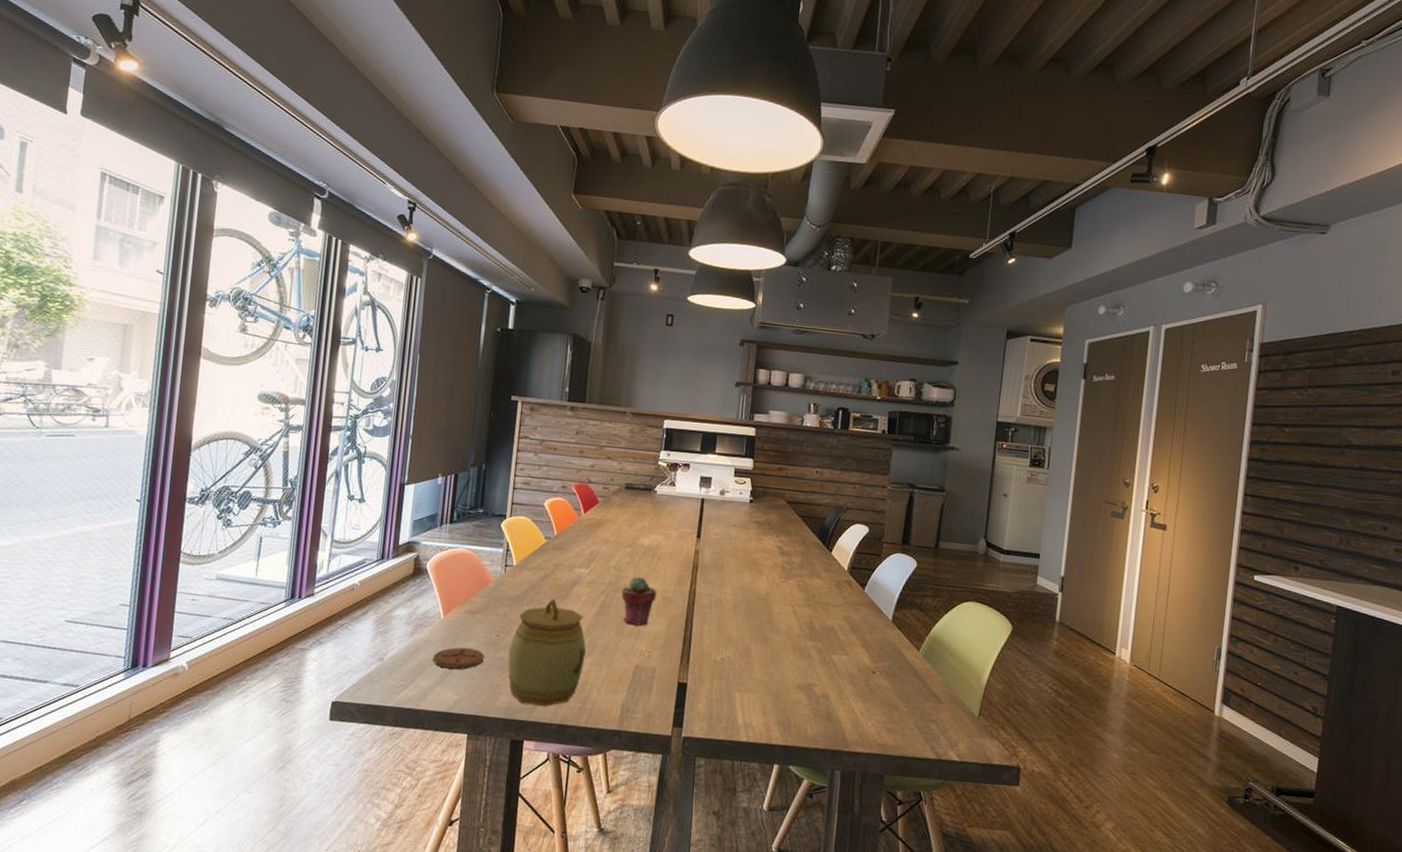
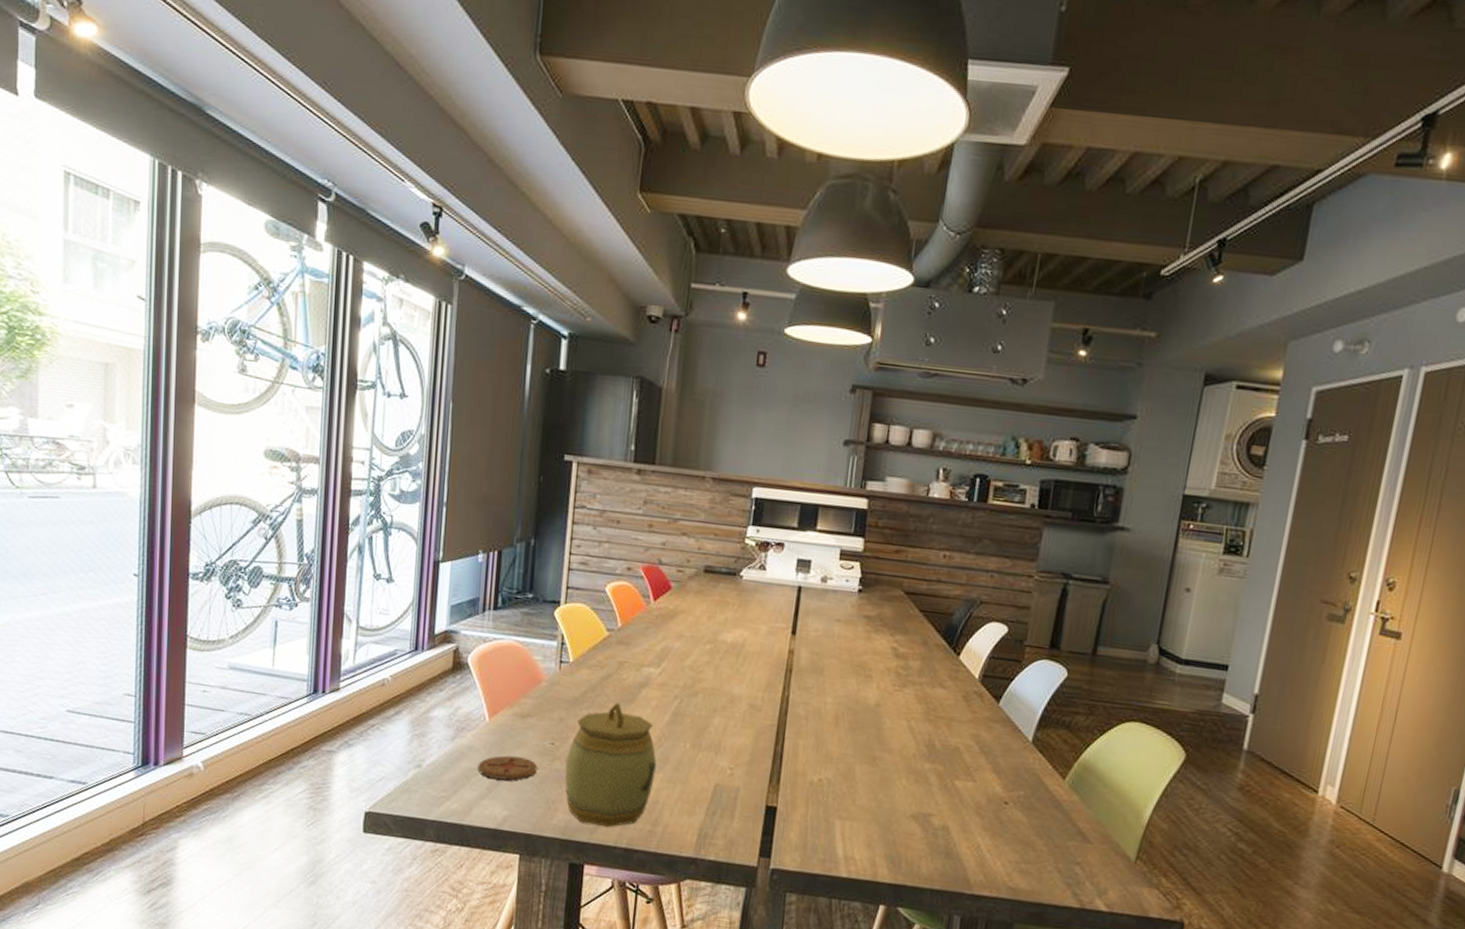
potted succulent: present [621,576,657,626] -> none [699,679,742,738]

